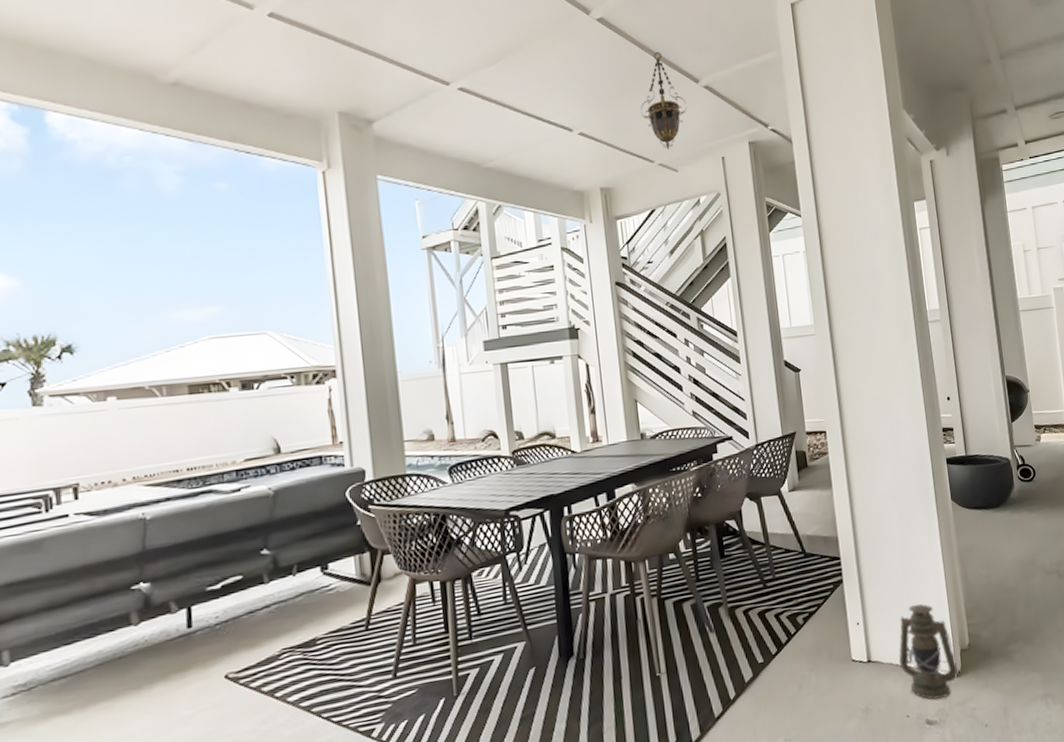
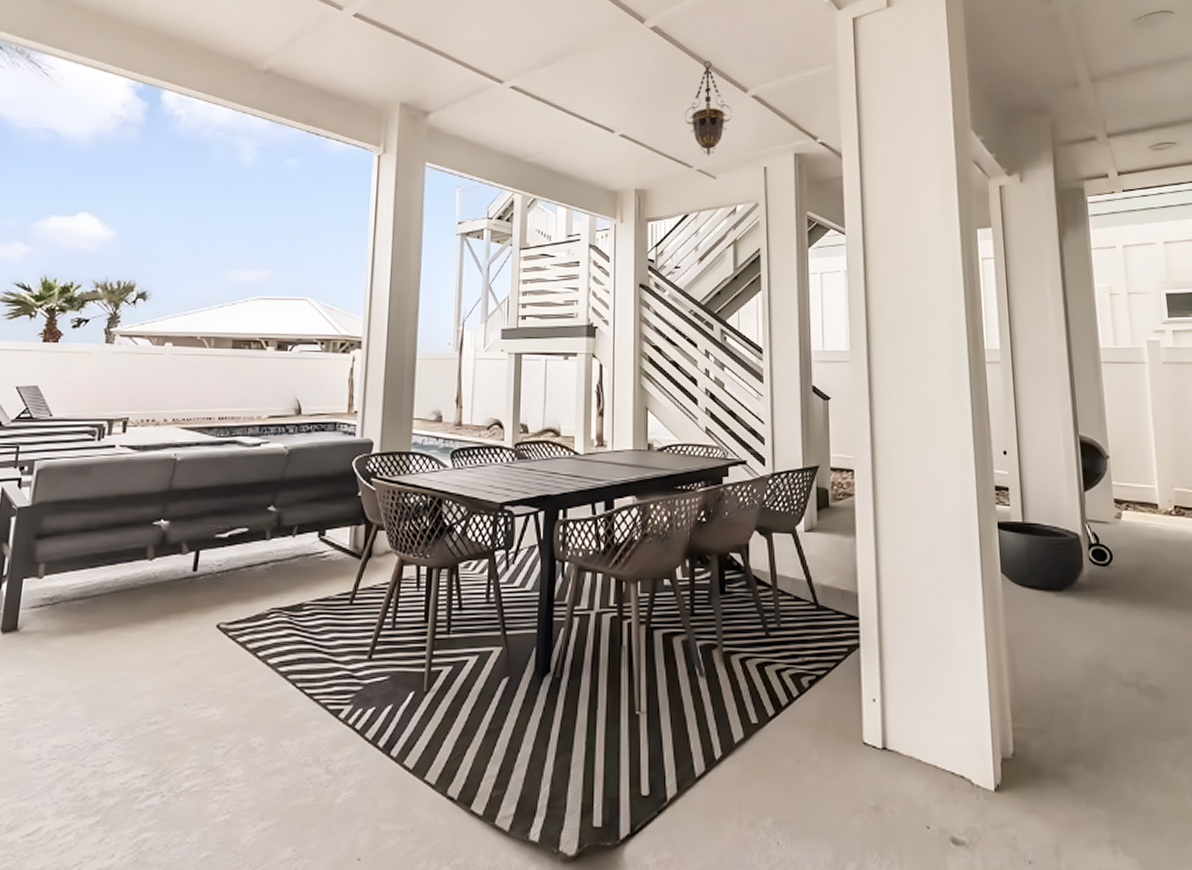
lantern: present [898,604,959,700] -> none [921,690,997,814]

